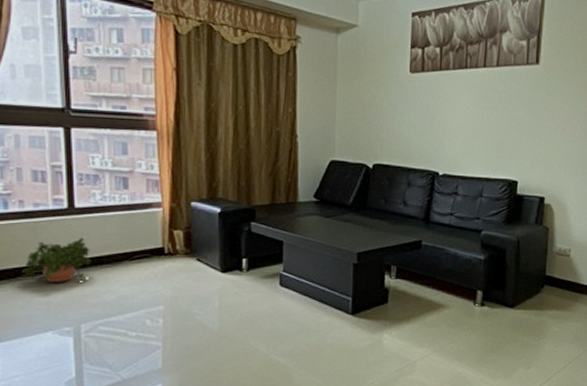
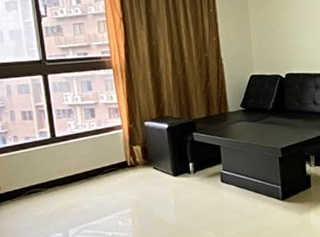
potted plant: present [22,237,92,282] -> none [21,159,73,199]

